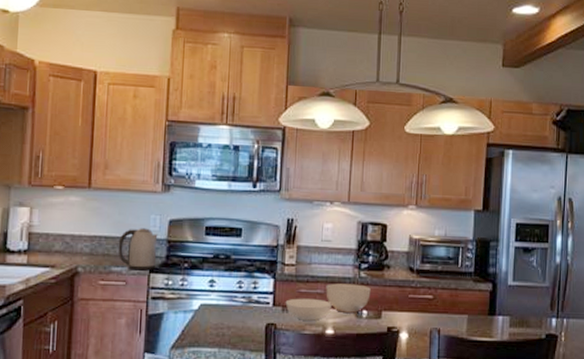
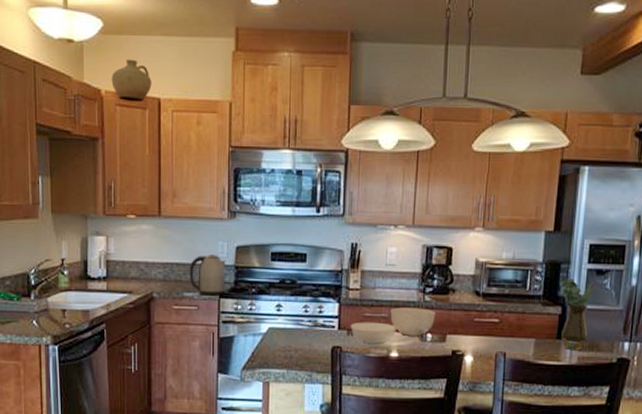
ceramic jug: none [46,31,89,74] -> present [111,59,152,102]
vase: none [489,252,521,327] -> present [560,274,594,351]

